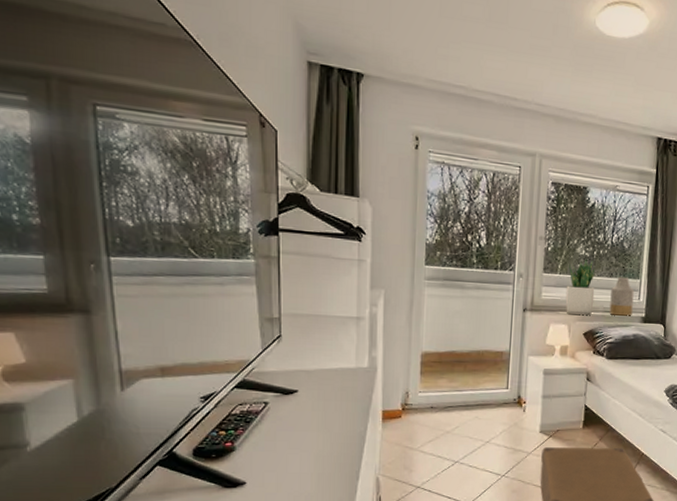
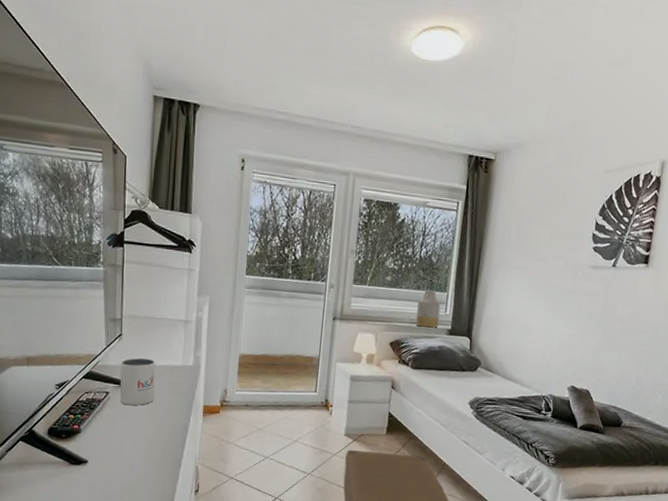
mug: none [281,361,325,416] -> present [120,358,156,406]
planter: present [565,260,596,316] -> none [373,273,404,327]

